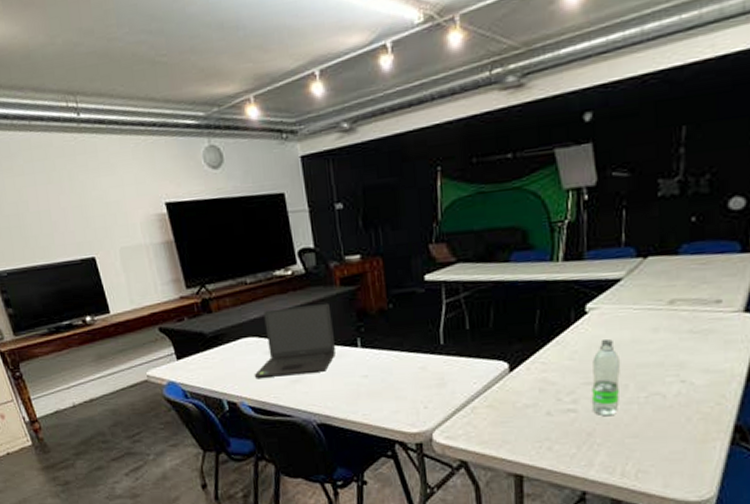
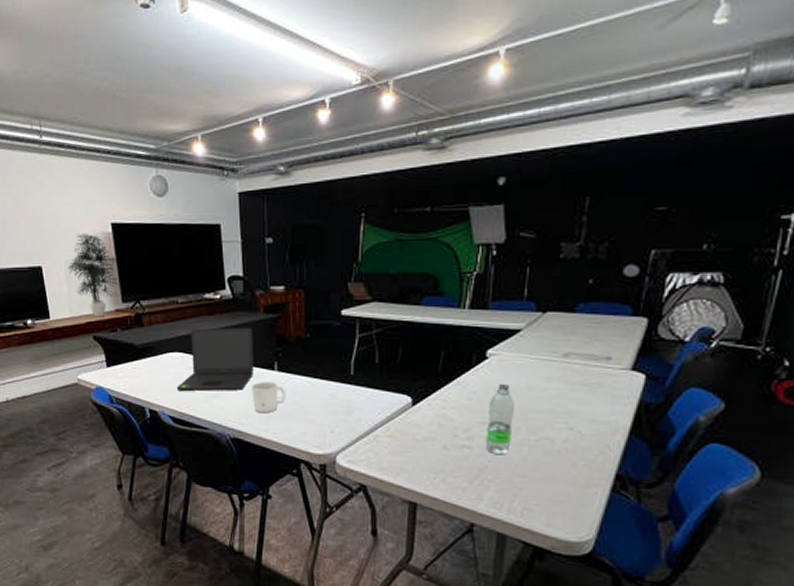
plant: none [123,216,181,307] -> present [67,233,119,317]
mug: none [335,360,373,395] -> present [252,382,286,414]

